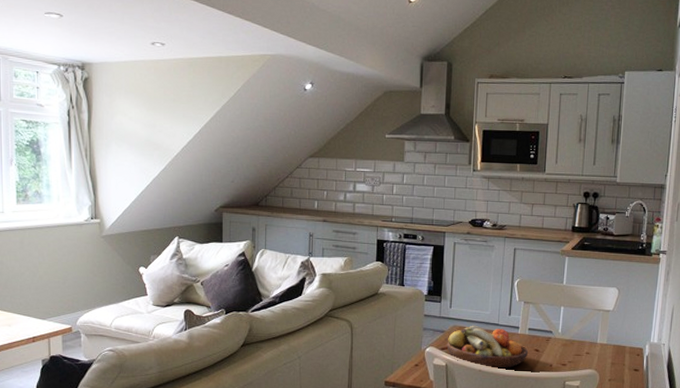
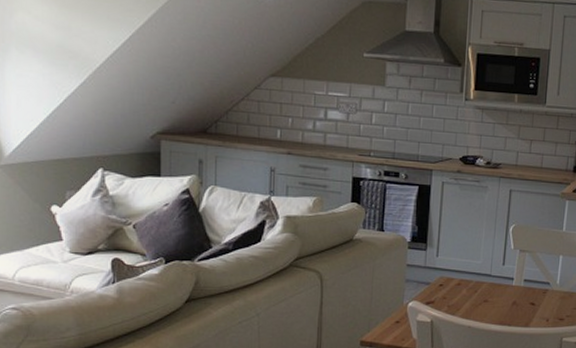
fruit bowl: present [446,325,528,369] -> none [432,276,523,325]

